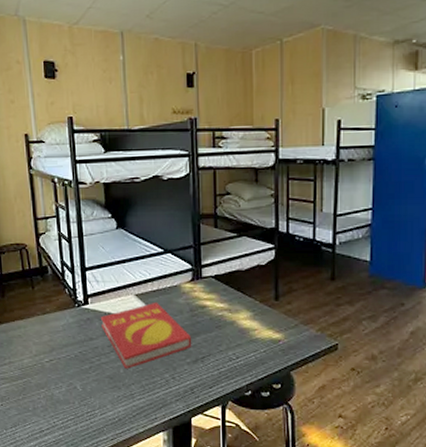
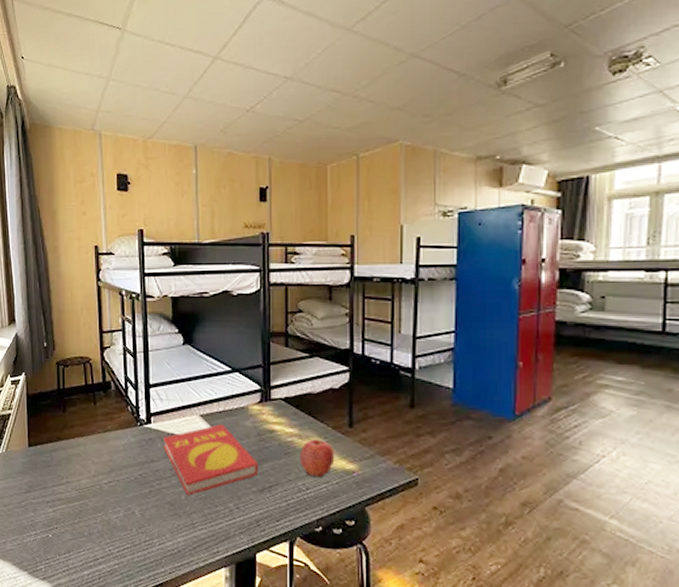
apple: none [230,312,263,347] -> present [299,439,335,478]

